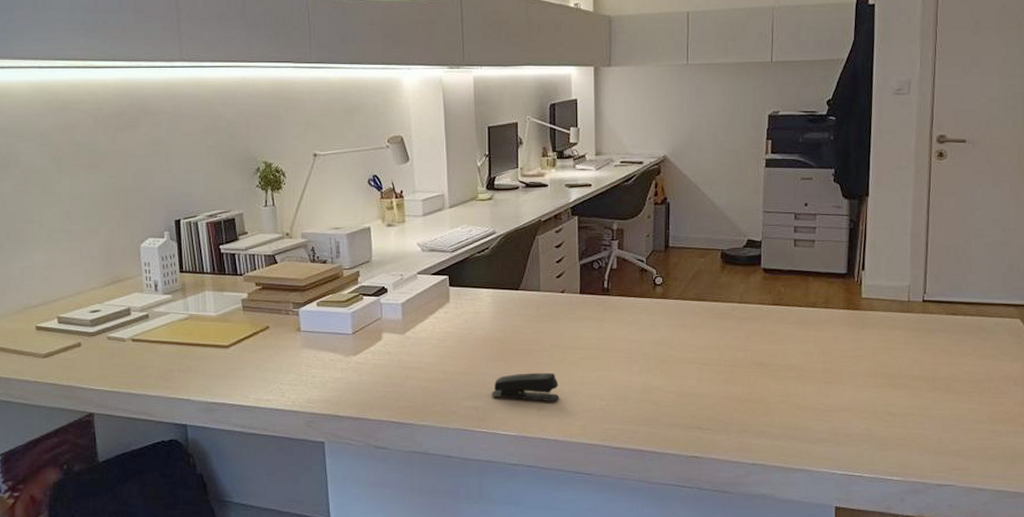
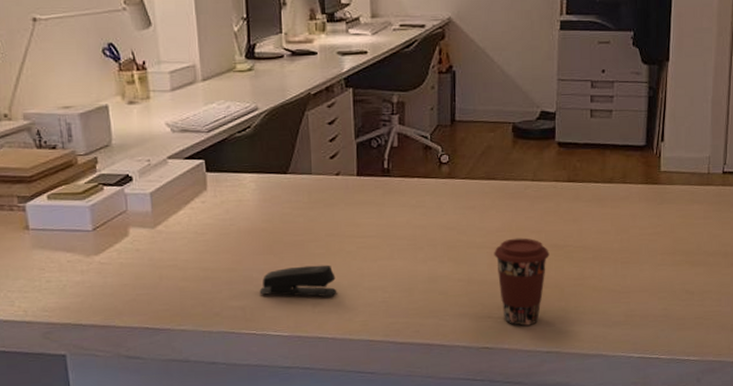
coffee cup: none [703,355,755,438] -> present [494,238,550,326]

